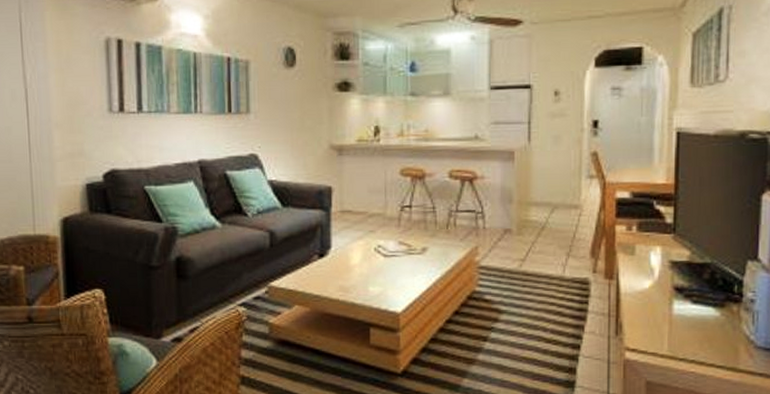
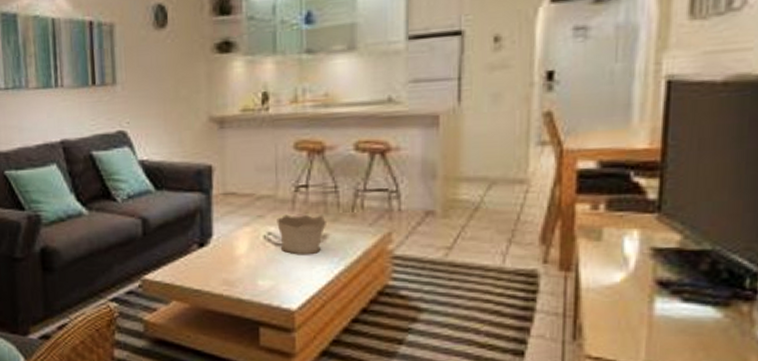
clay pot: none [385,230,427,265] -> present [277,214,328,255]

